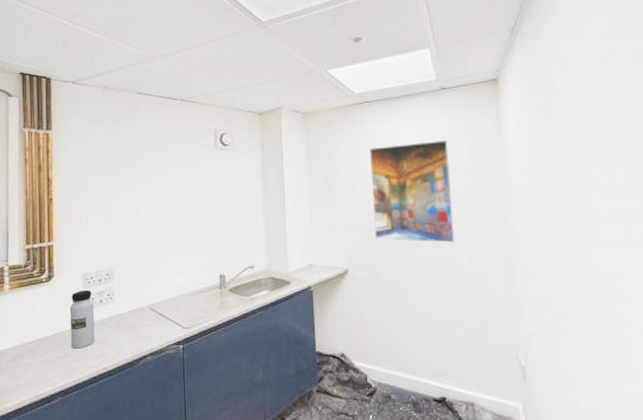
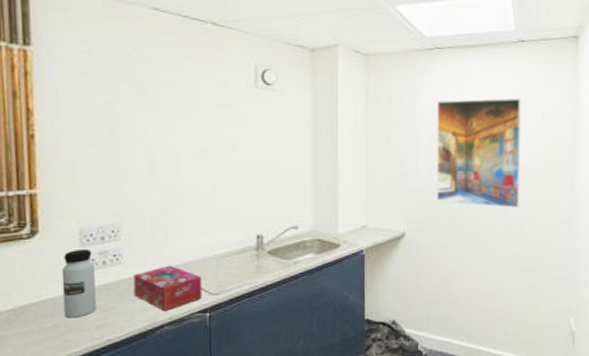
tissue box: none [123,302,177,343] -> present [133,265,203,311]

